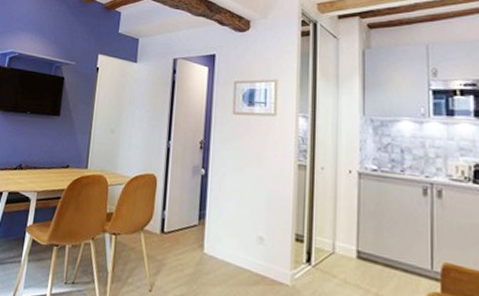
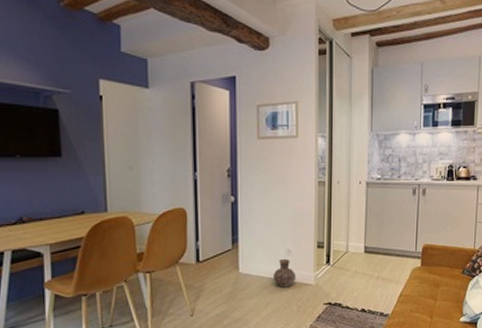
ceramic jug: none [242,246,269,282] -> present [274,258,297,287]

